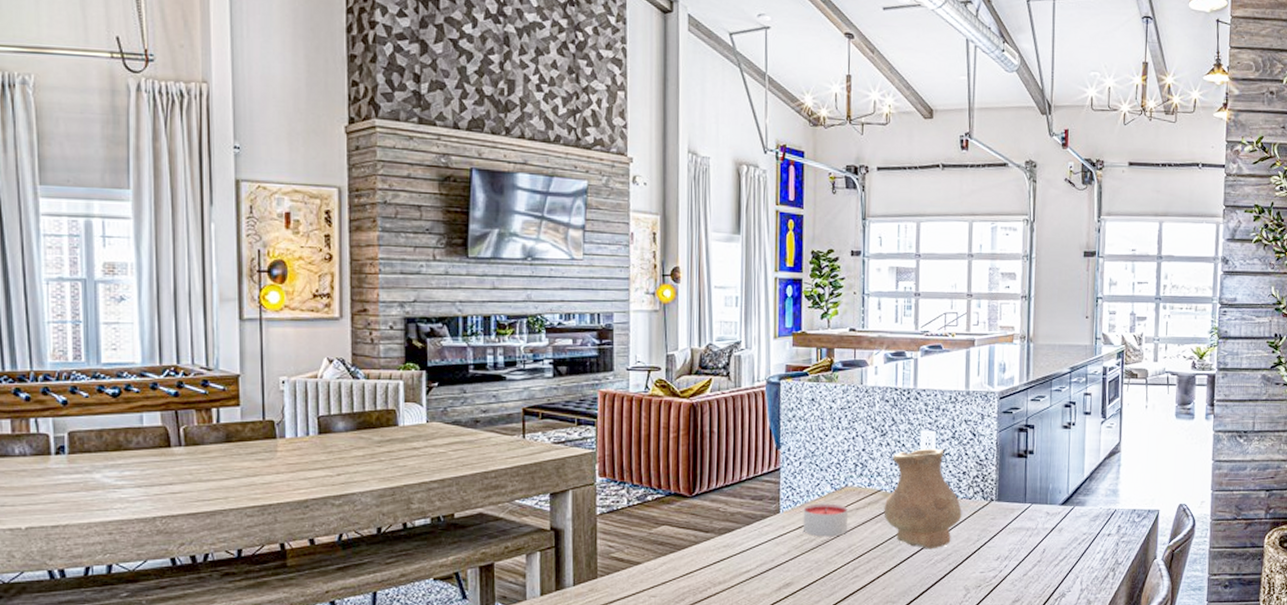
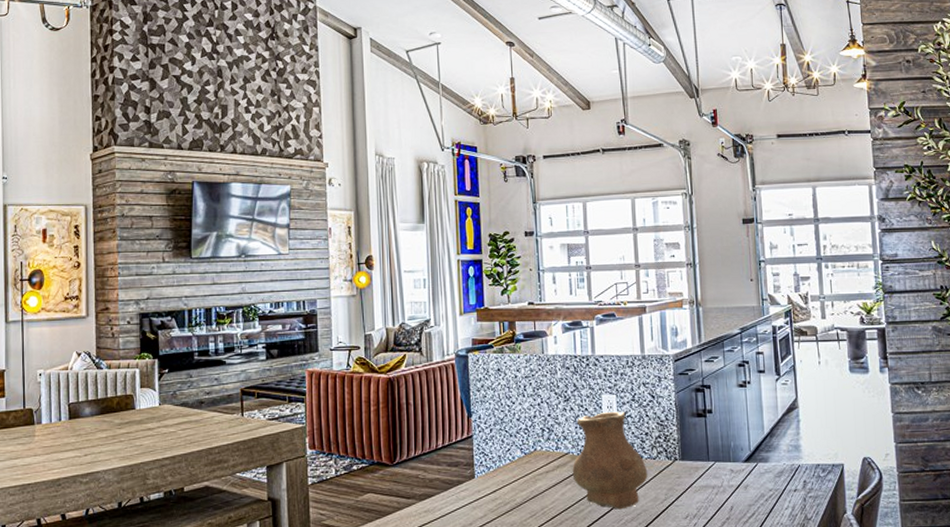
candle: present [802,503,848,537] -> none [496,467,540,500]

